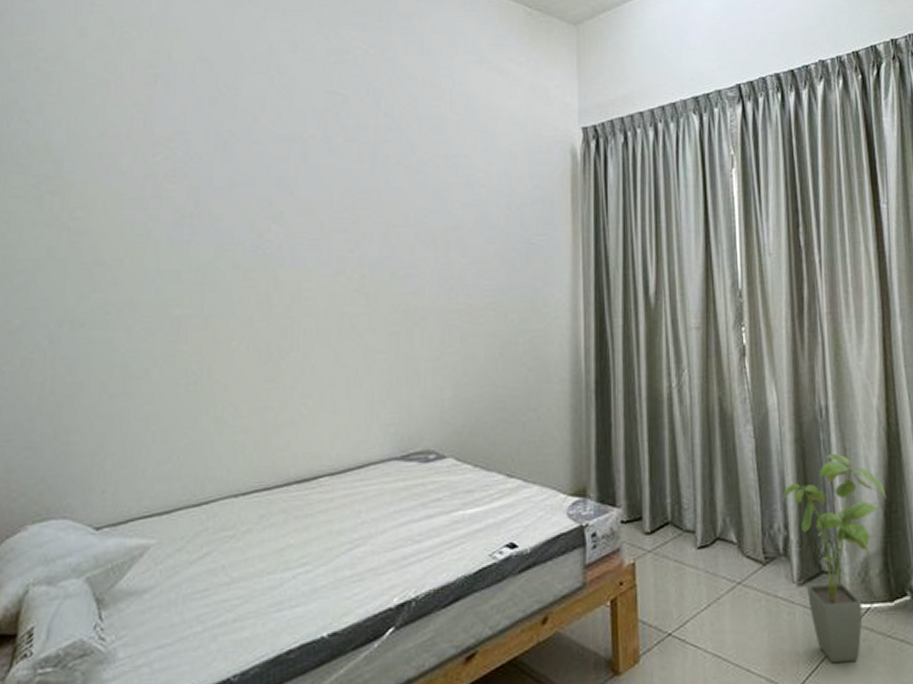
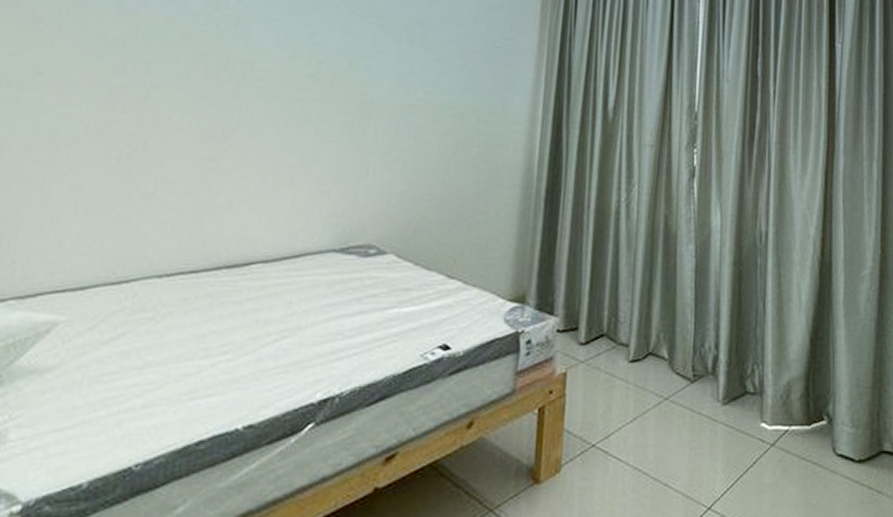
house plant: present [782,454,887,664] -> none [715,279,814,482]

